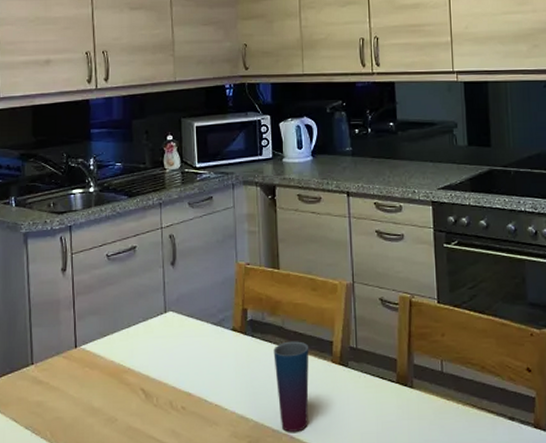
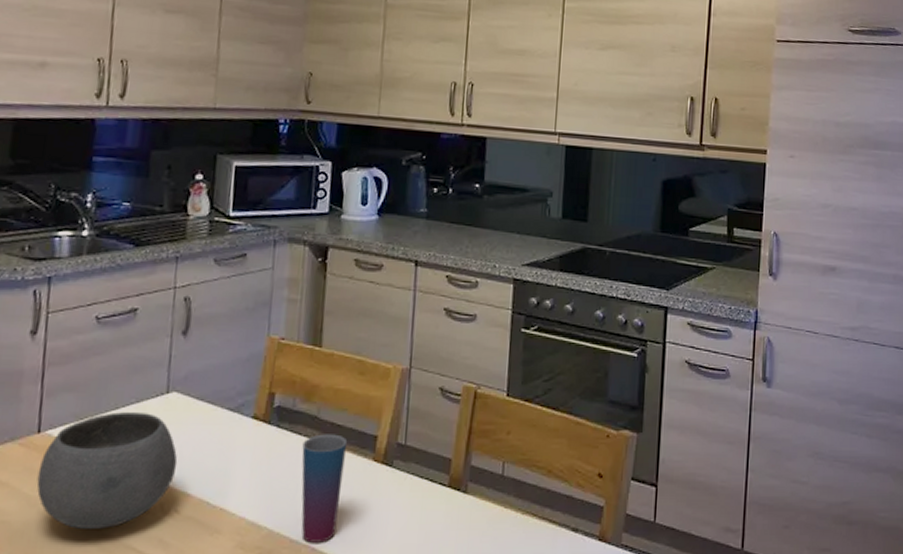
bowl: none [78,329,179,422] -> present [36,412,178,529]

